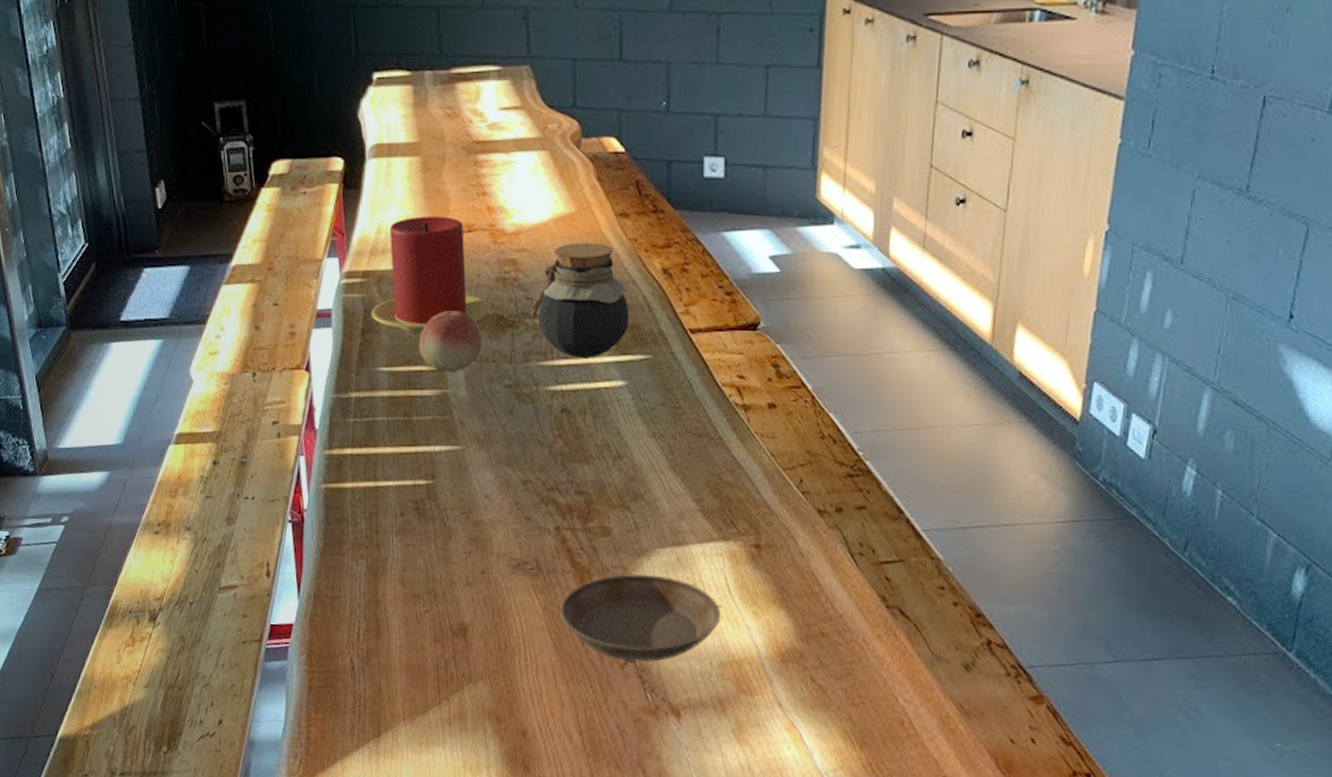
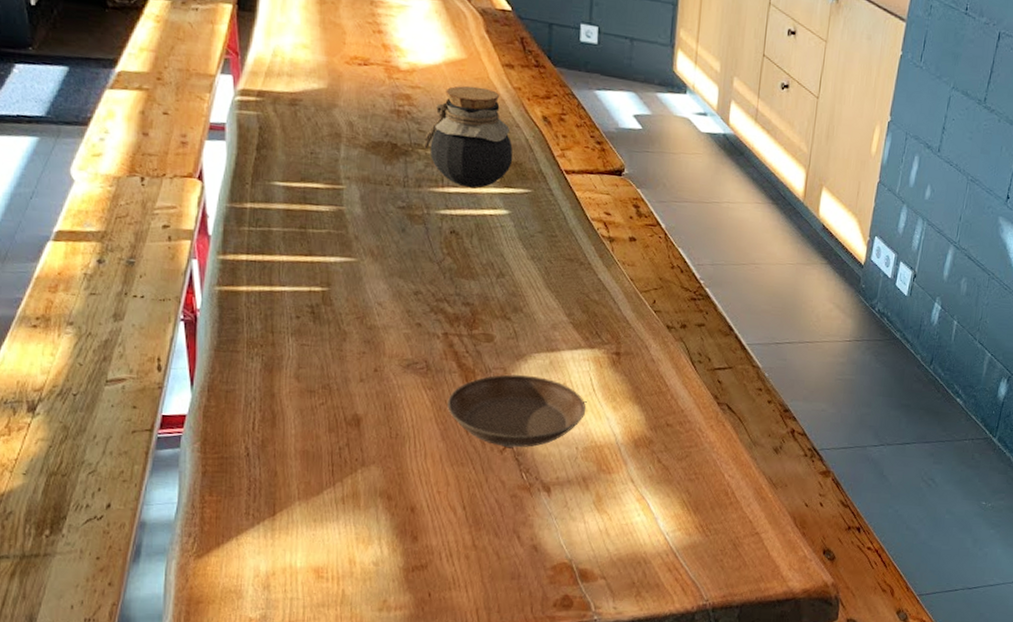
candle: present [371,216,490,333] -> none [266,45,385,153]
fruit: present [418,310,482,372] -> none [314,135,377,191]

